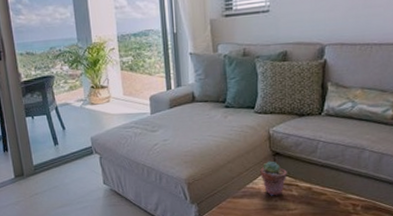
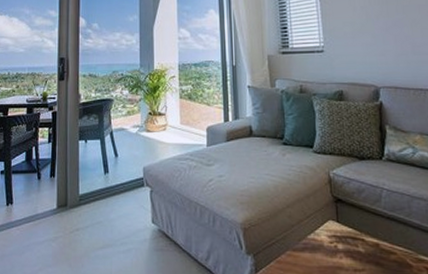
potted succulent: present [260,161,287,196] -> none [322,208,352,251]

